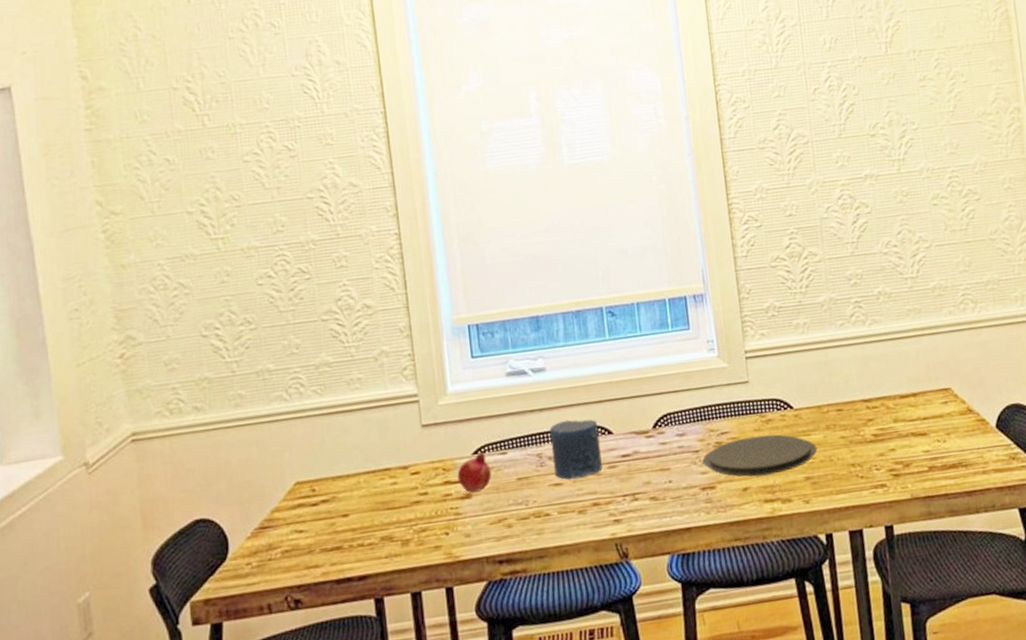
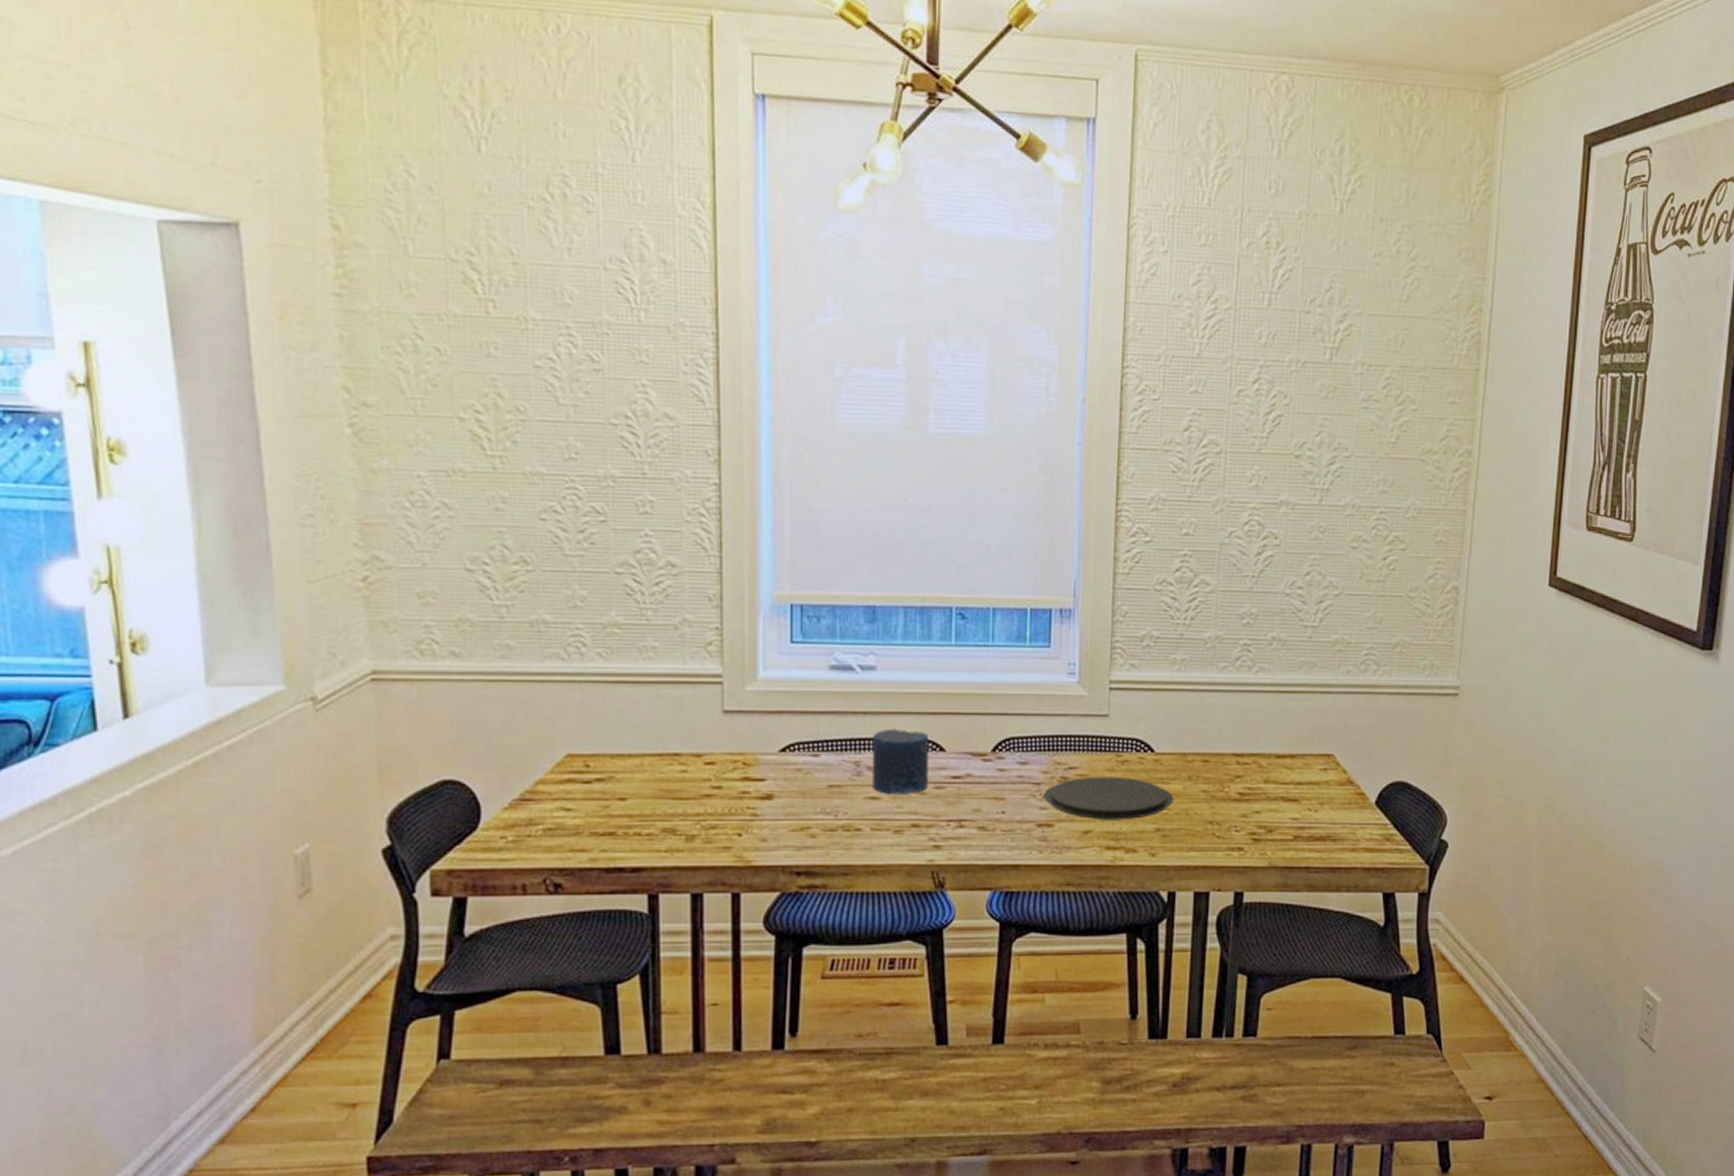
fruit: present [457,452,492,493] -> none [759,751,799,793]

